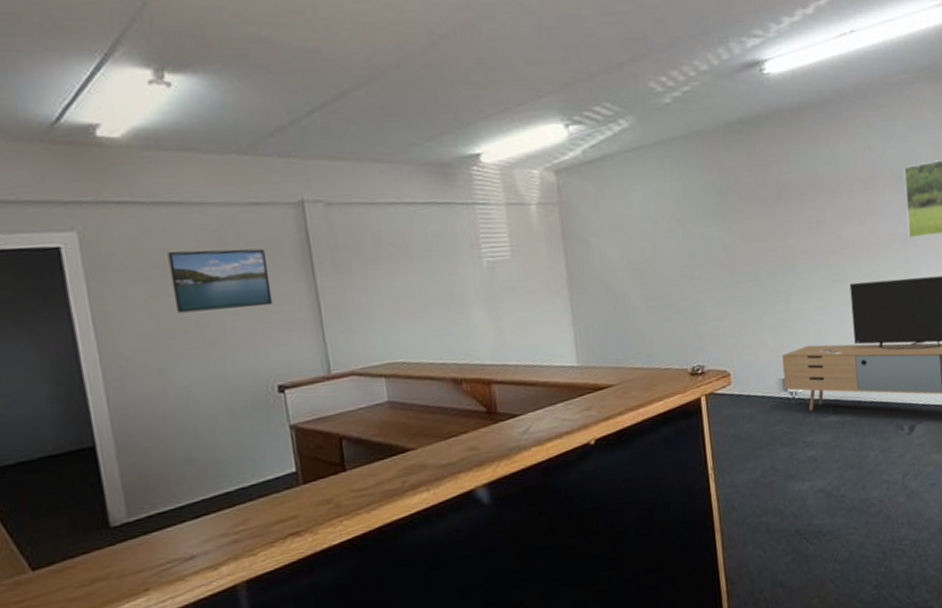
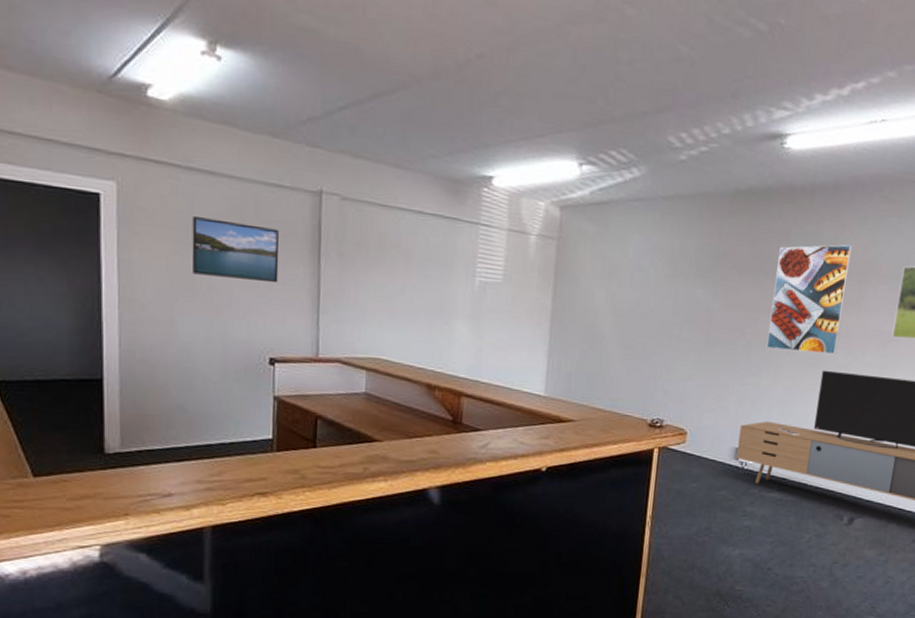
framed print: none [781,155,860,272] -> present [766,244,852,355]

